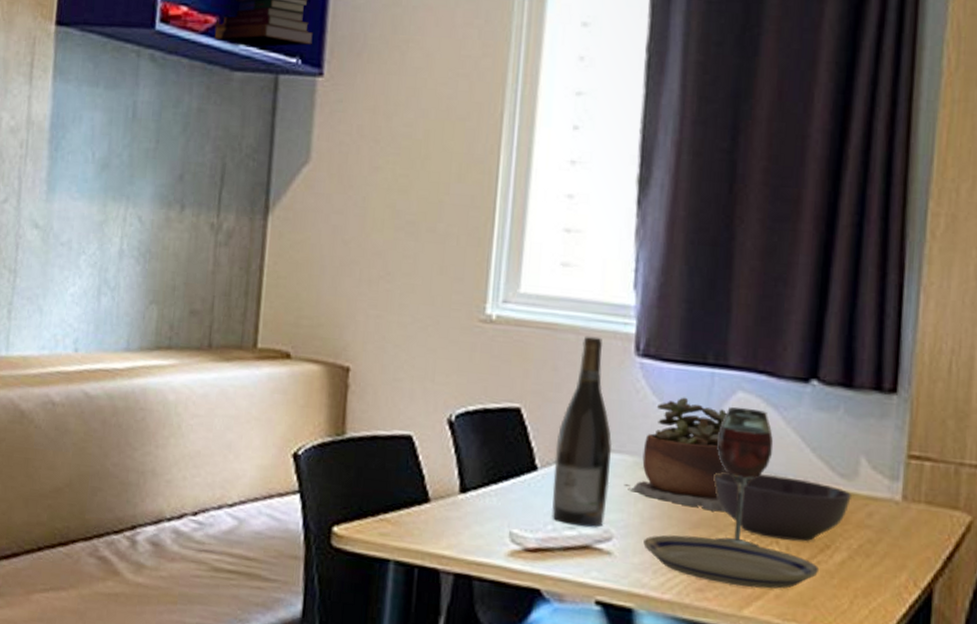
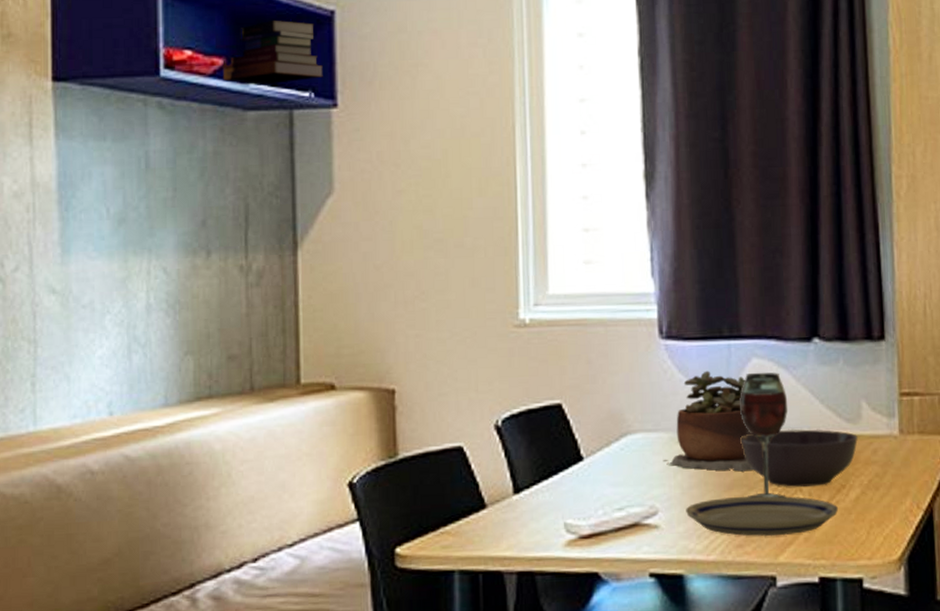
wine bottle: present [551,336,613,527] -> none [597,326,650,506]

